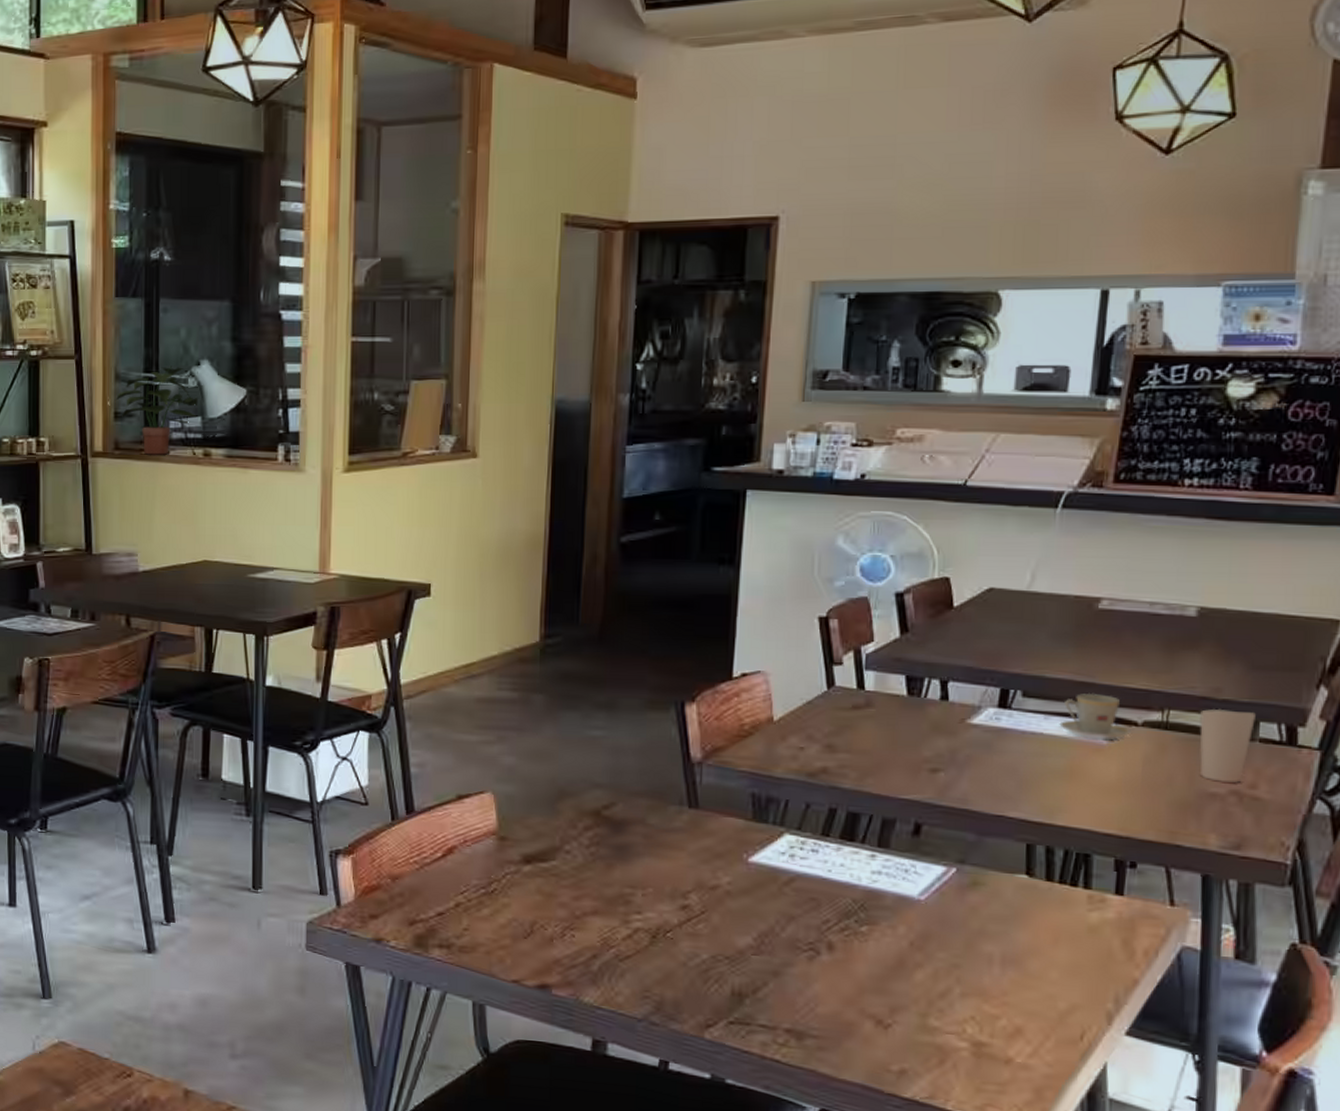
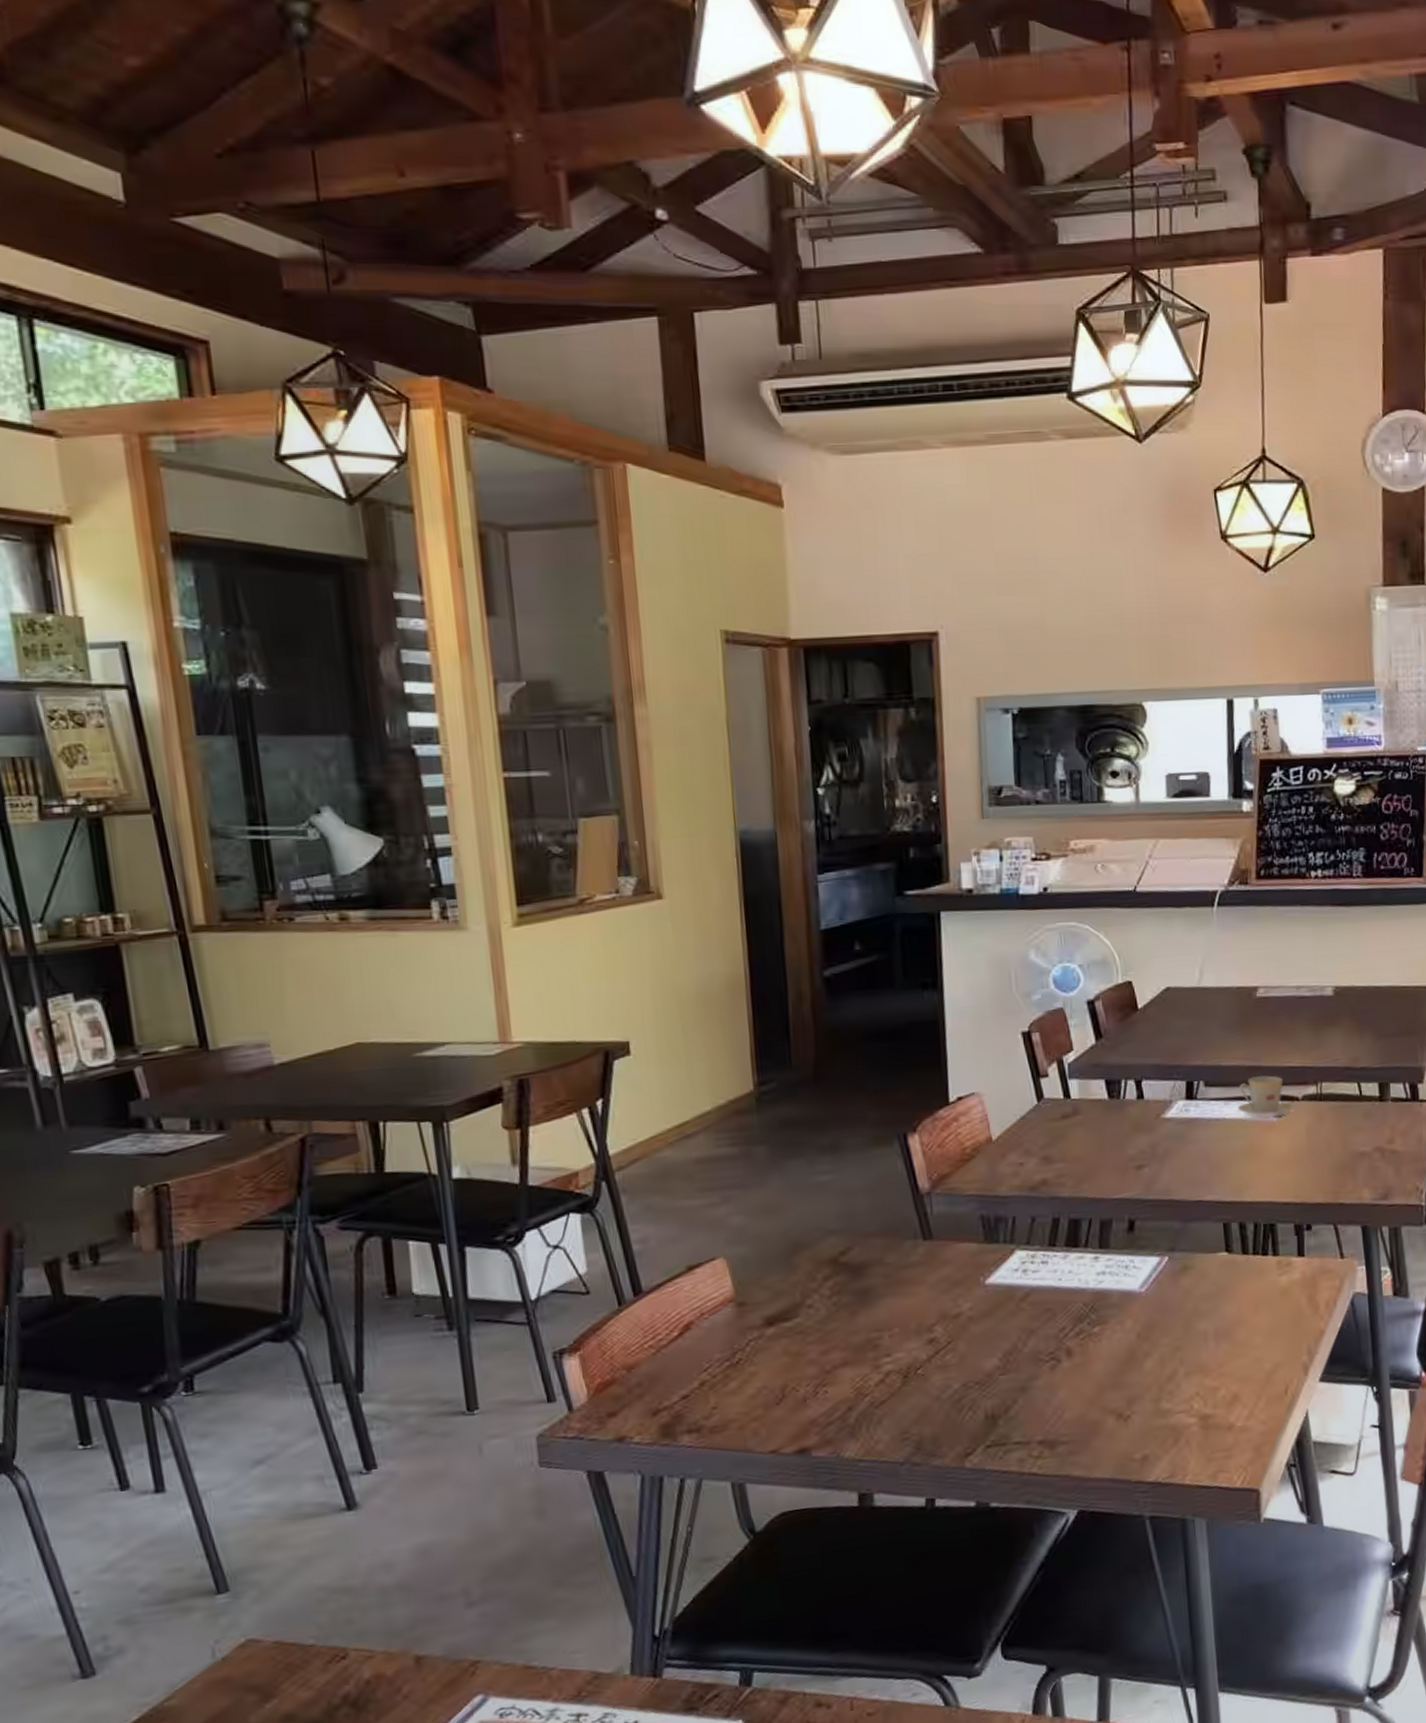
potted plant: present [116,366,198,455] -> none [215,816,324,925]
cup: present [1199,708,1256,783] -> none [1345,1076,1387,1142]

